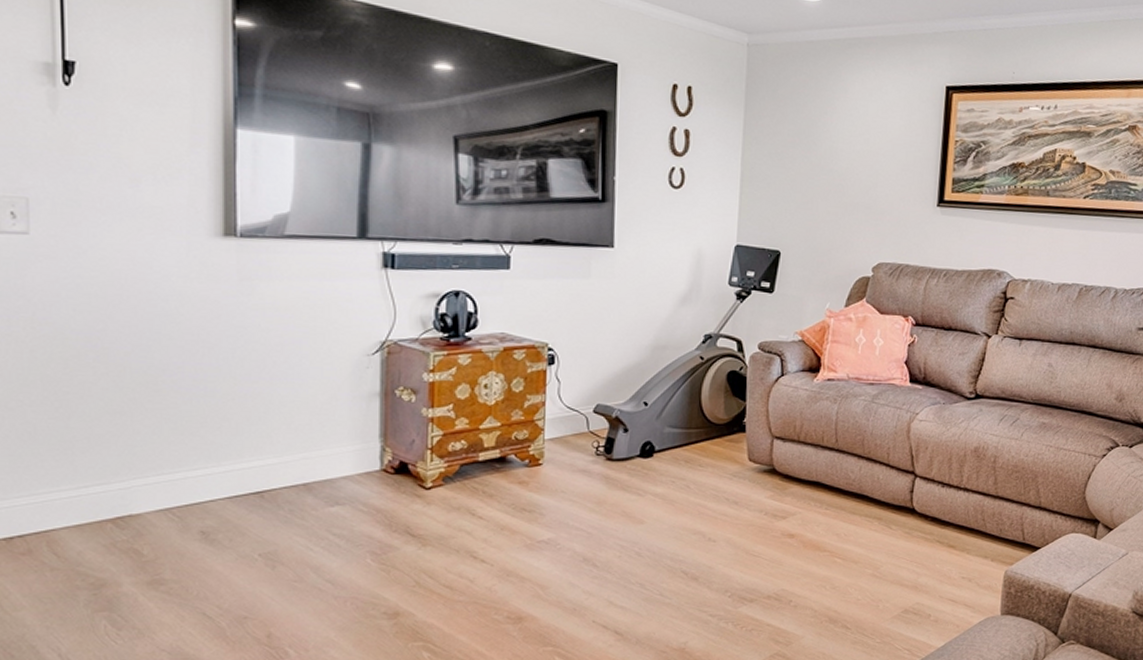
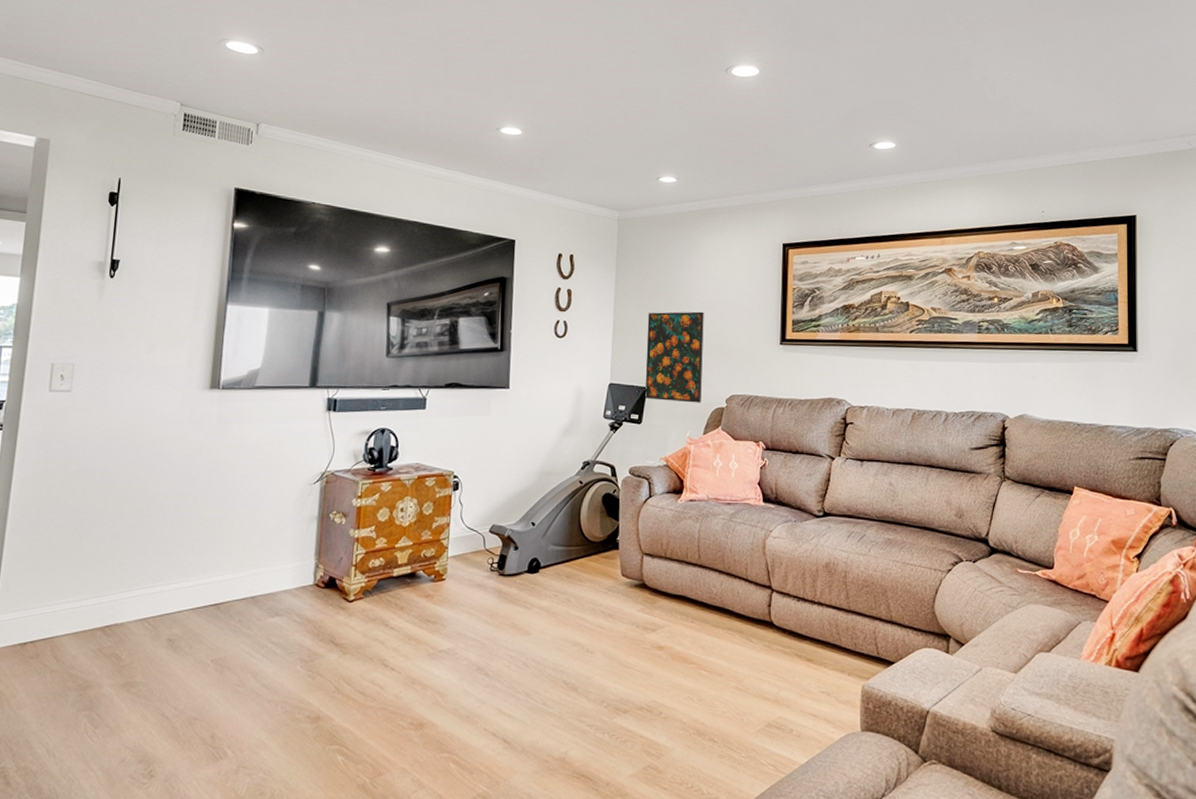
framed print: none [778,162,850,271] -> present [645,311,704,403]

